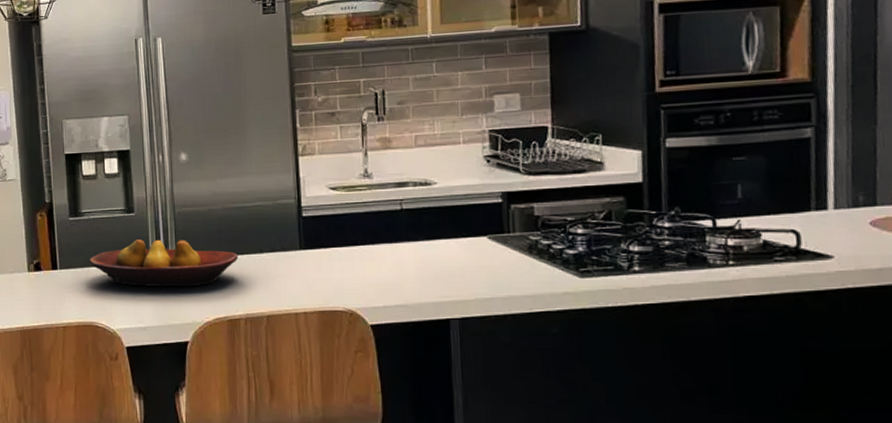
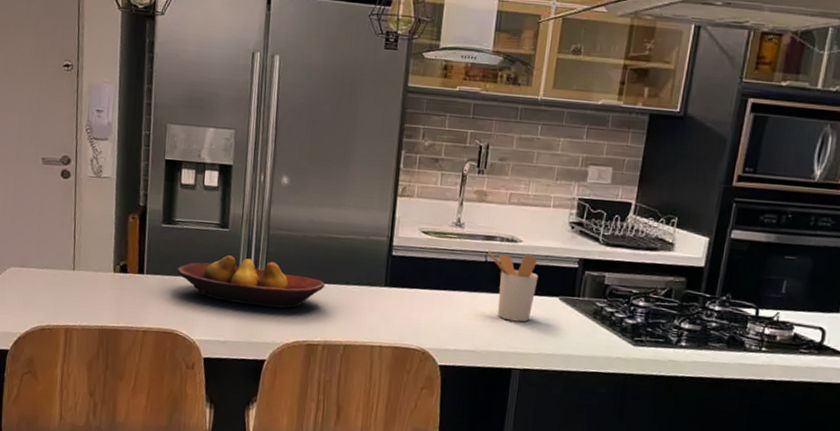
utensil holder: none [402,196,461,268] -> present [488,251,539,322]

